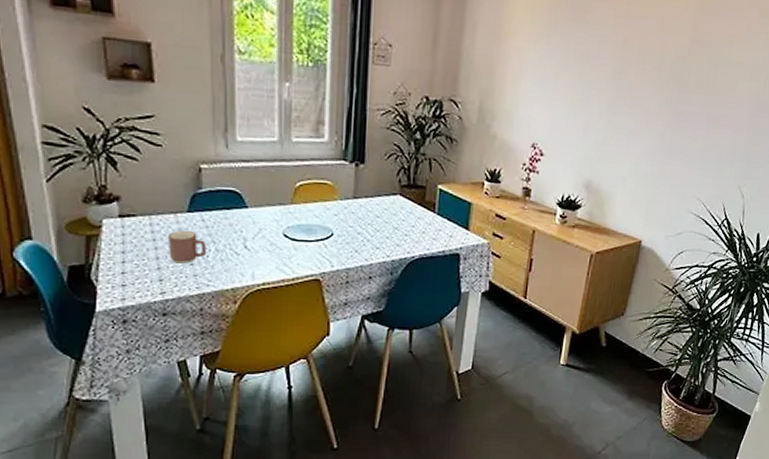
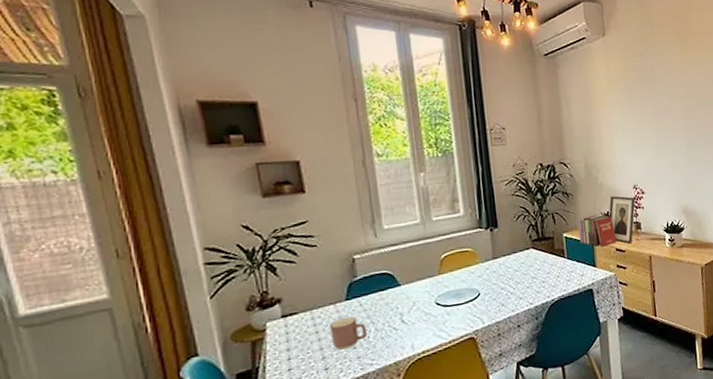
books: none [455,169,499,209] -> present [577,214,617,247]
picture frame: none [495,152,532,212] -> present [609,196,636,245]

